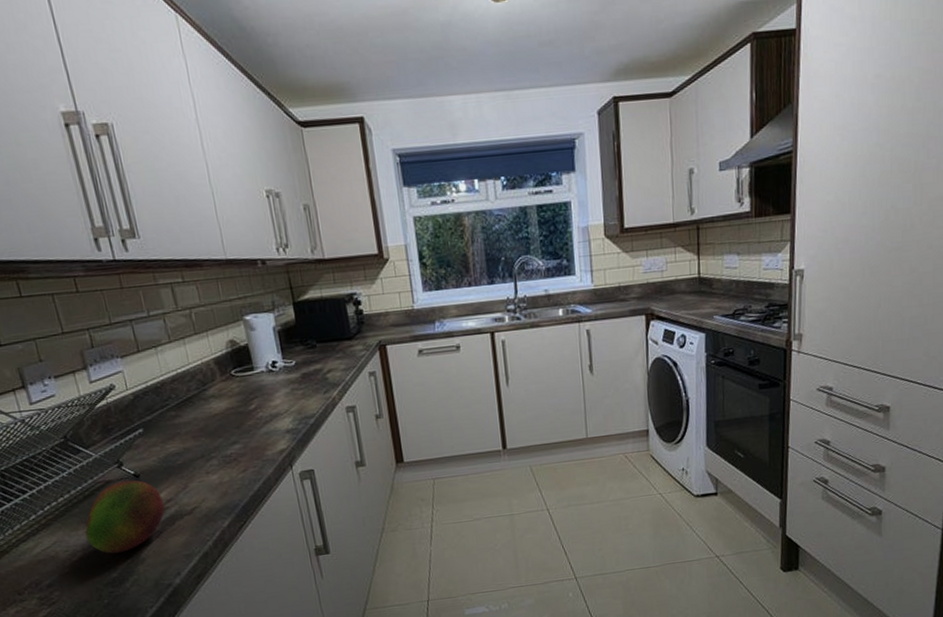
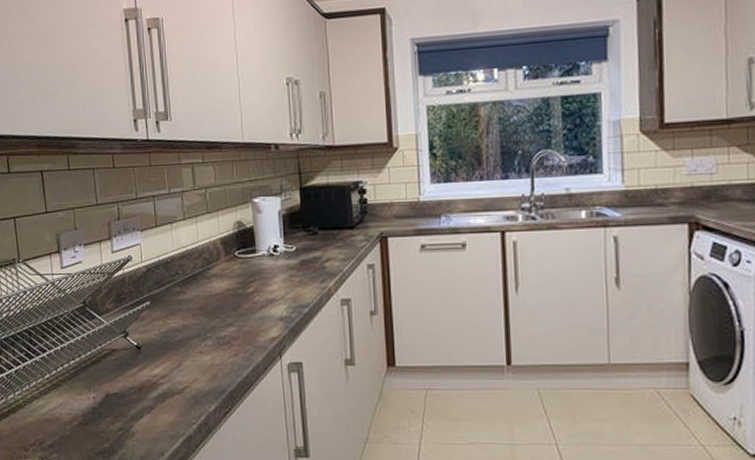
fruit: present [85,480,165,554] -> none [87,351,158,423]

